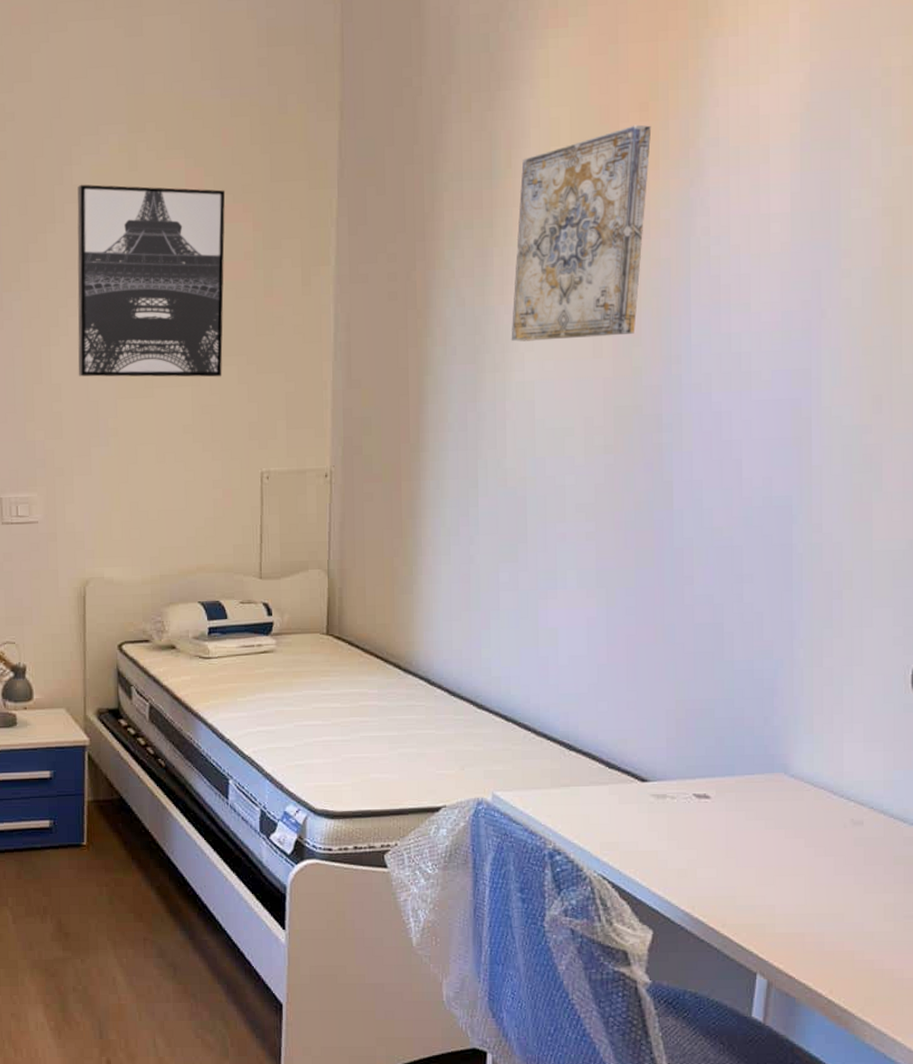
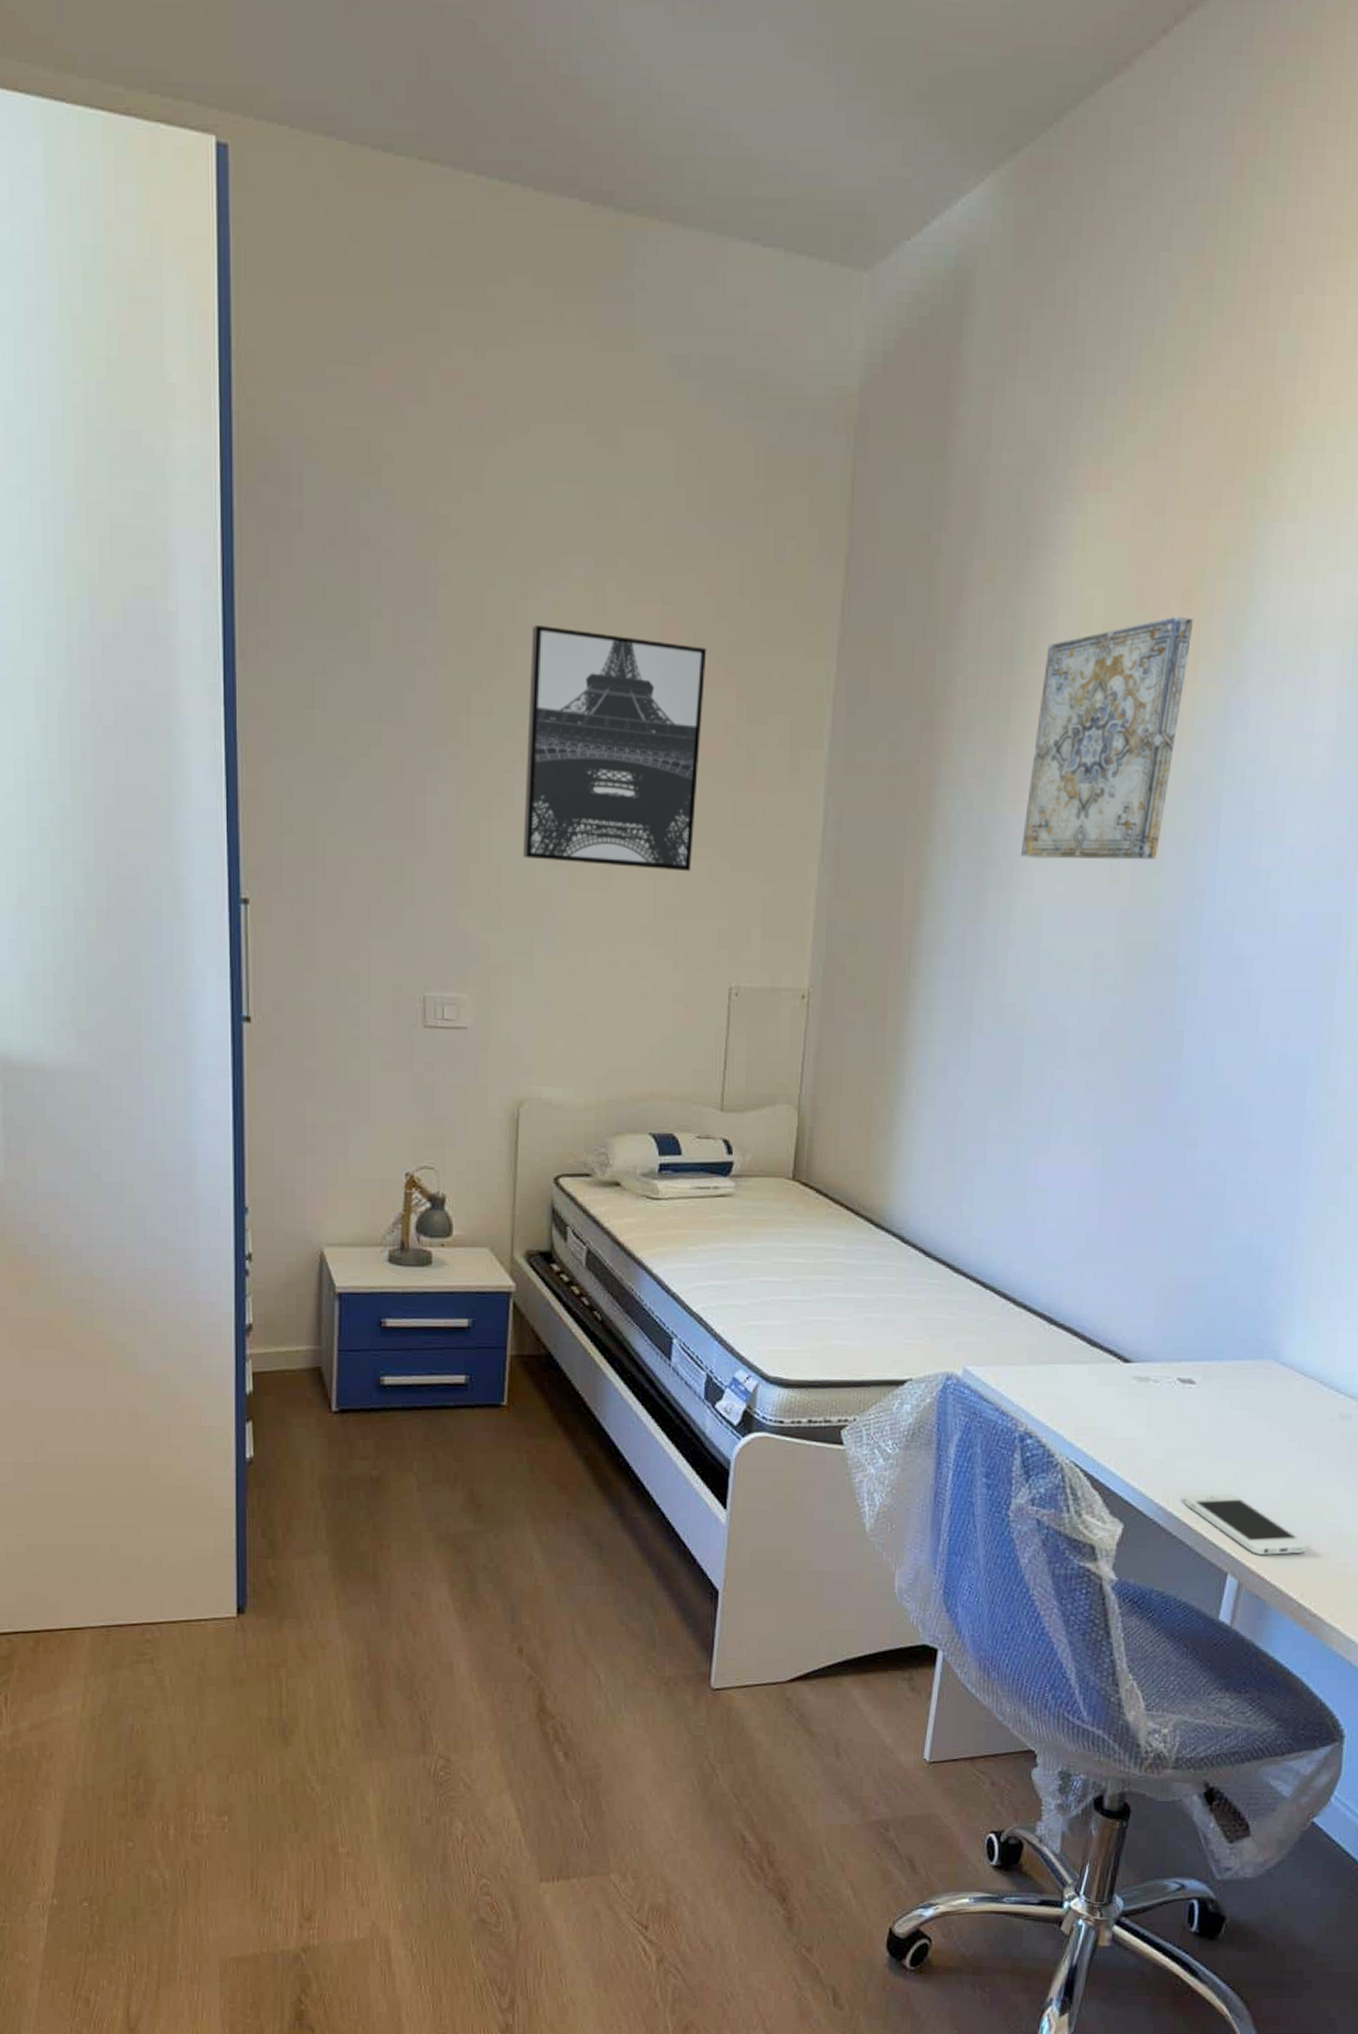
smartphone: none [709,898,832,955] -> present [1184,1493,1308,1555]

